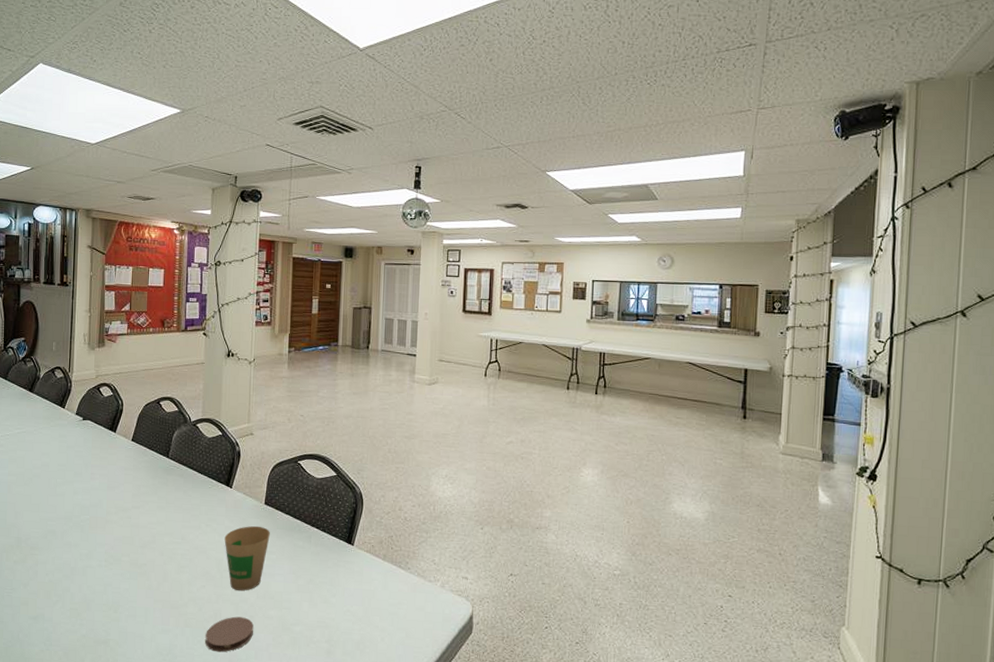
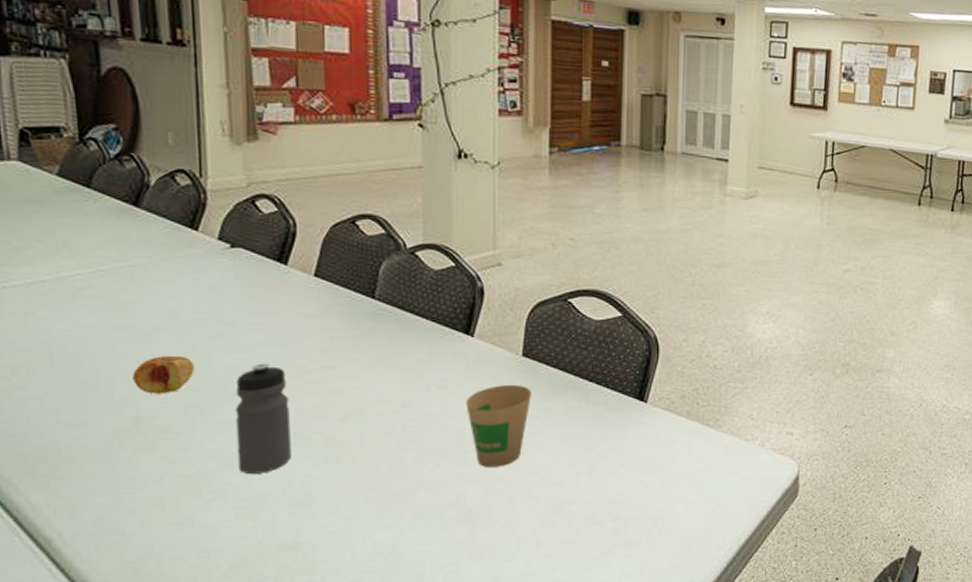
fruit: none [18,494,54,522] -> present [132,355,195,394]
water bottle: none [75,502,110,584] -> present [235,363,292,473]
coaster: present [205,616,253,653] -> none [445,500,513,545]

